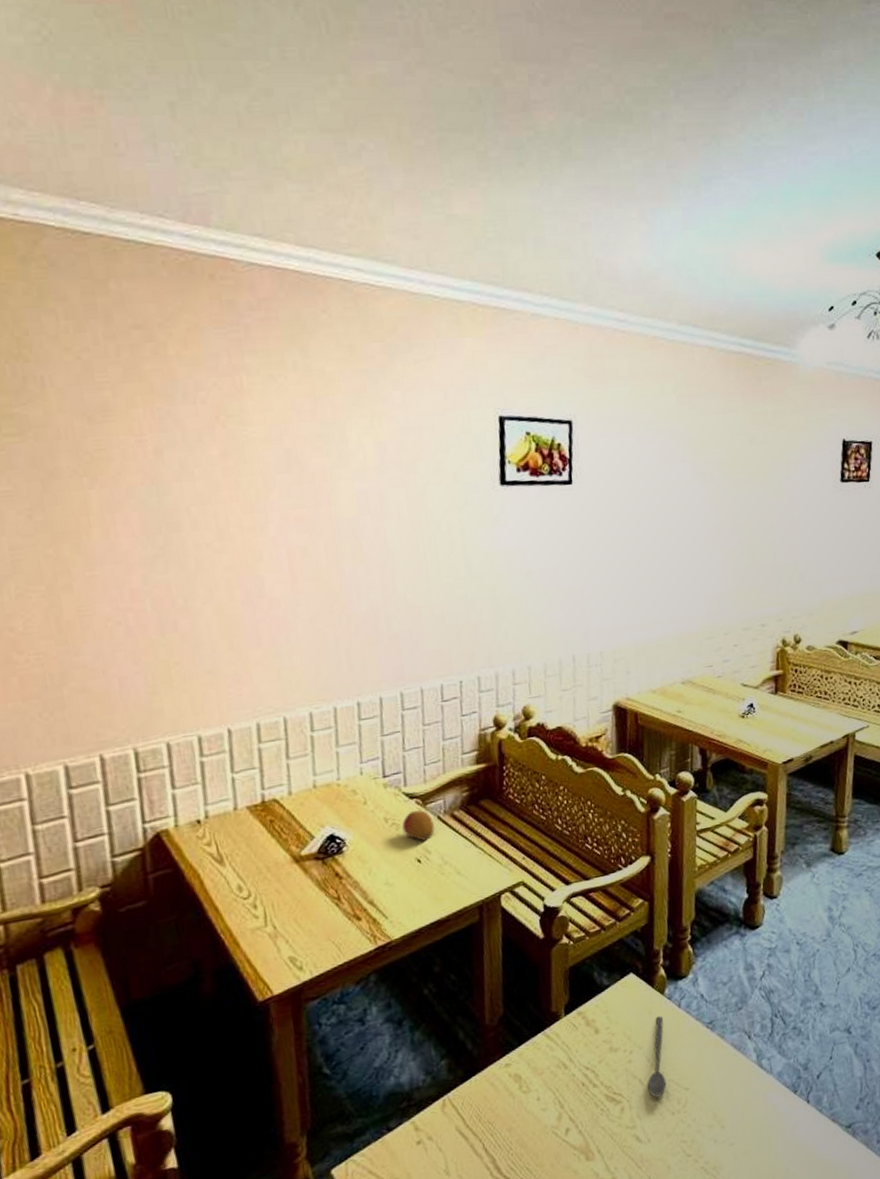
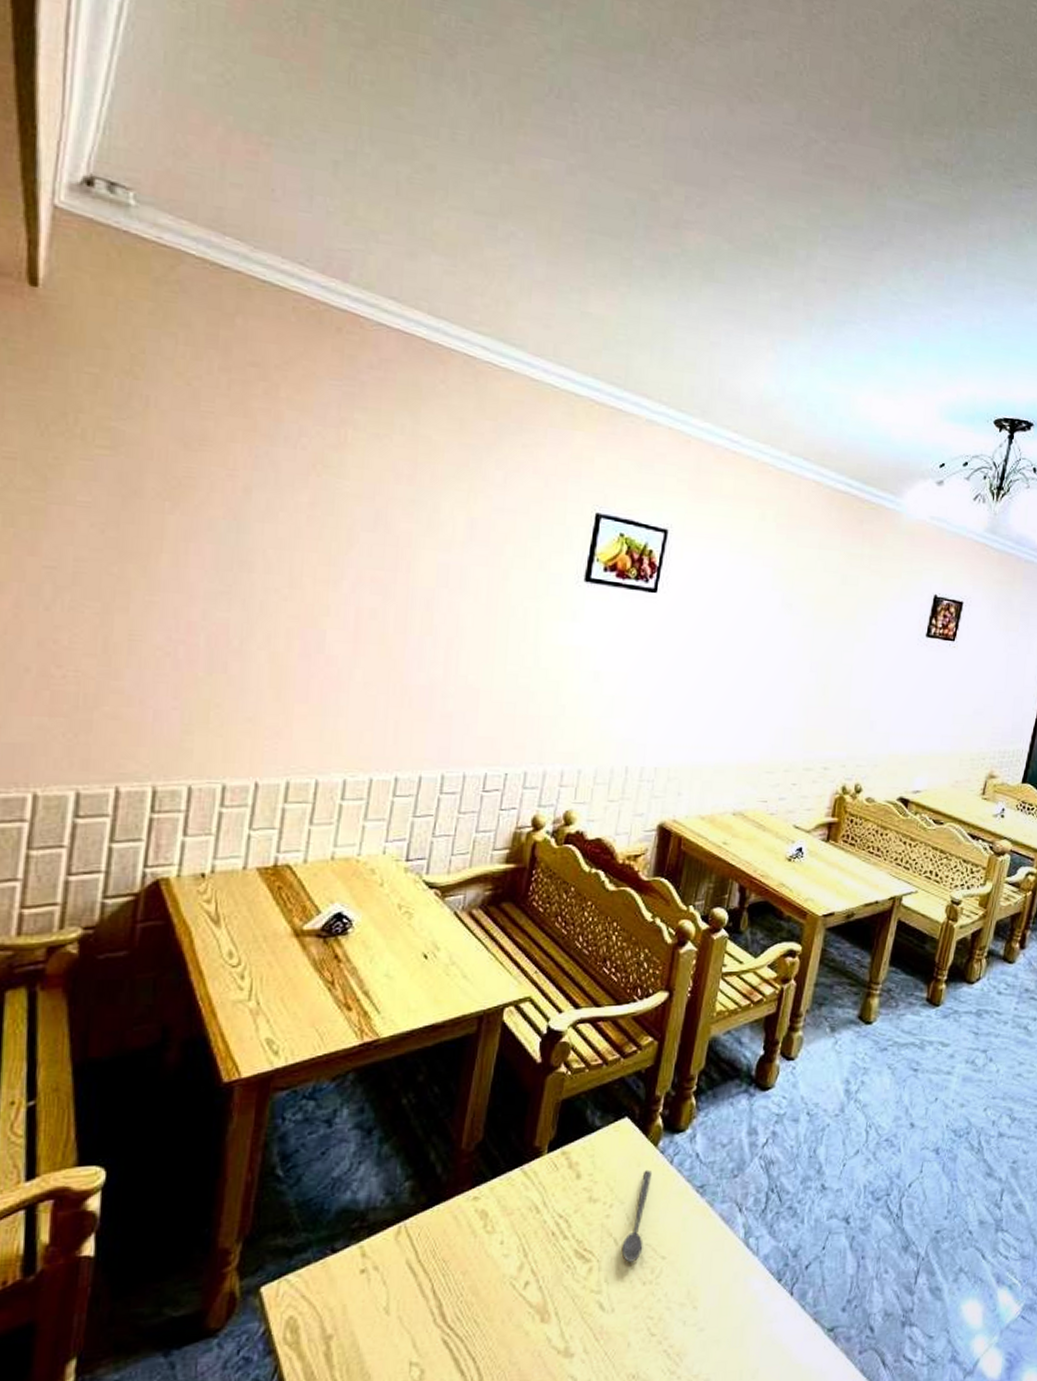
fruit: present [402,810,435,841] -> none [415,902,449,935]

